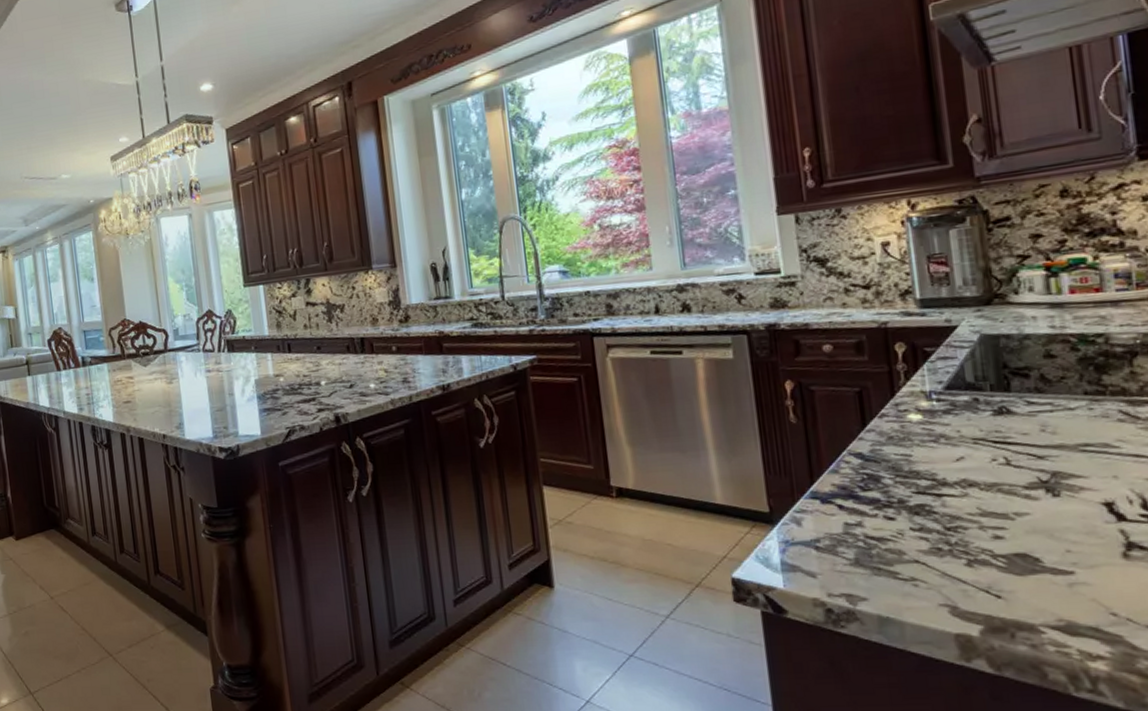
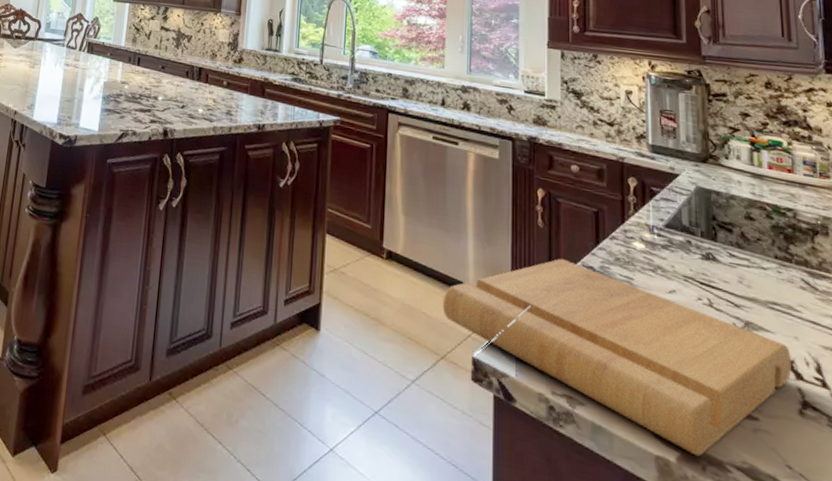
cutting board: none [688,451,1112,625] -> present [442,258,792,457]

